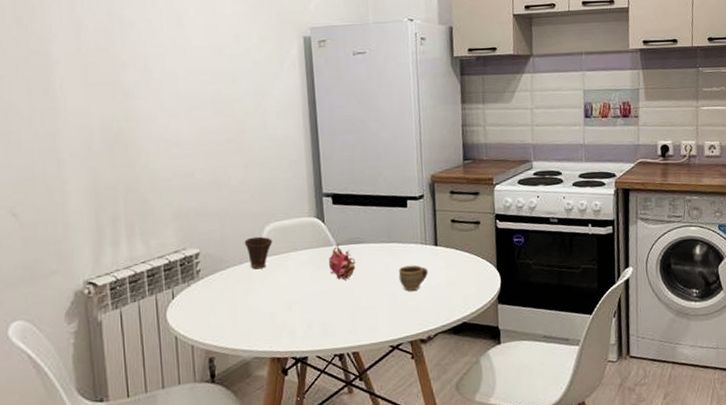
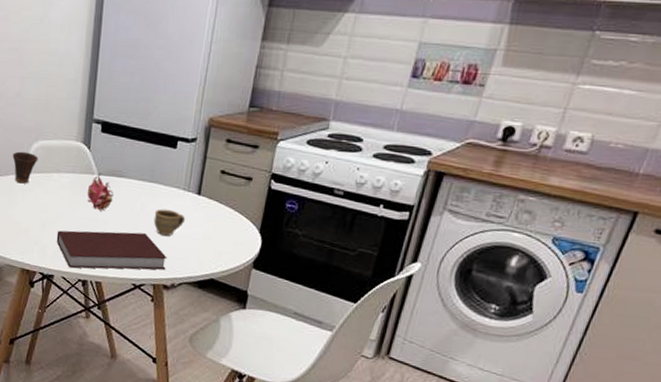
notebook: none [304,293,419,345] -> present [56,230,167,270]

